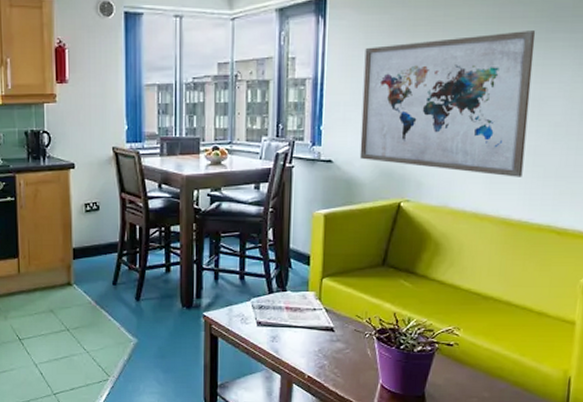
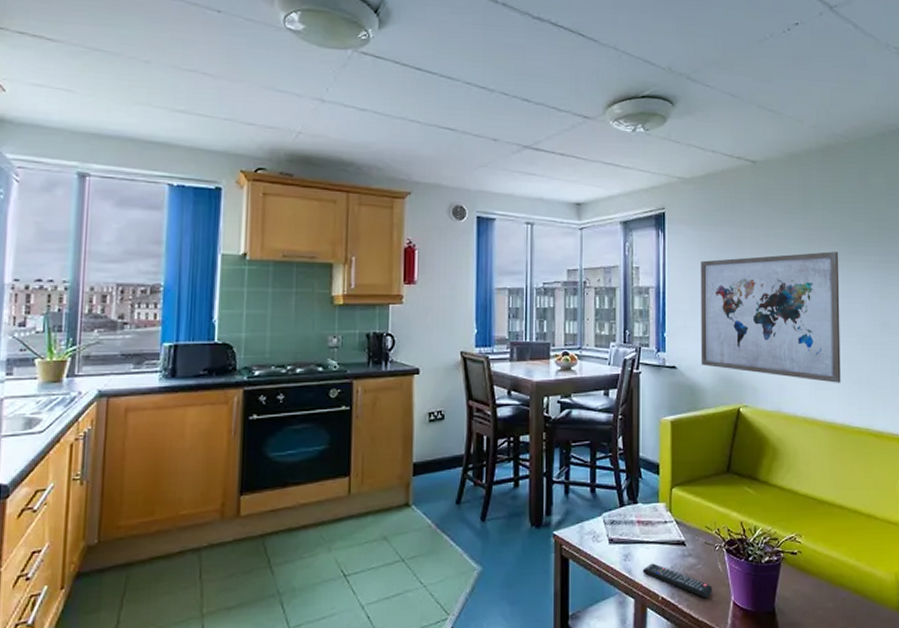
remote control: none [289,345,360,380] -> present [642,563,713,598]

